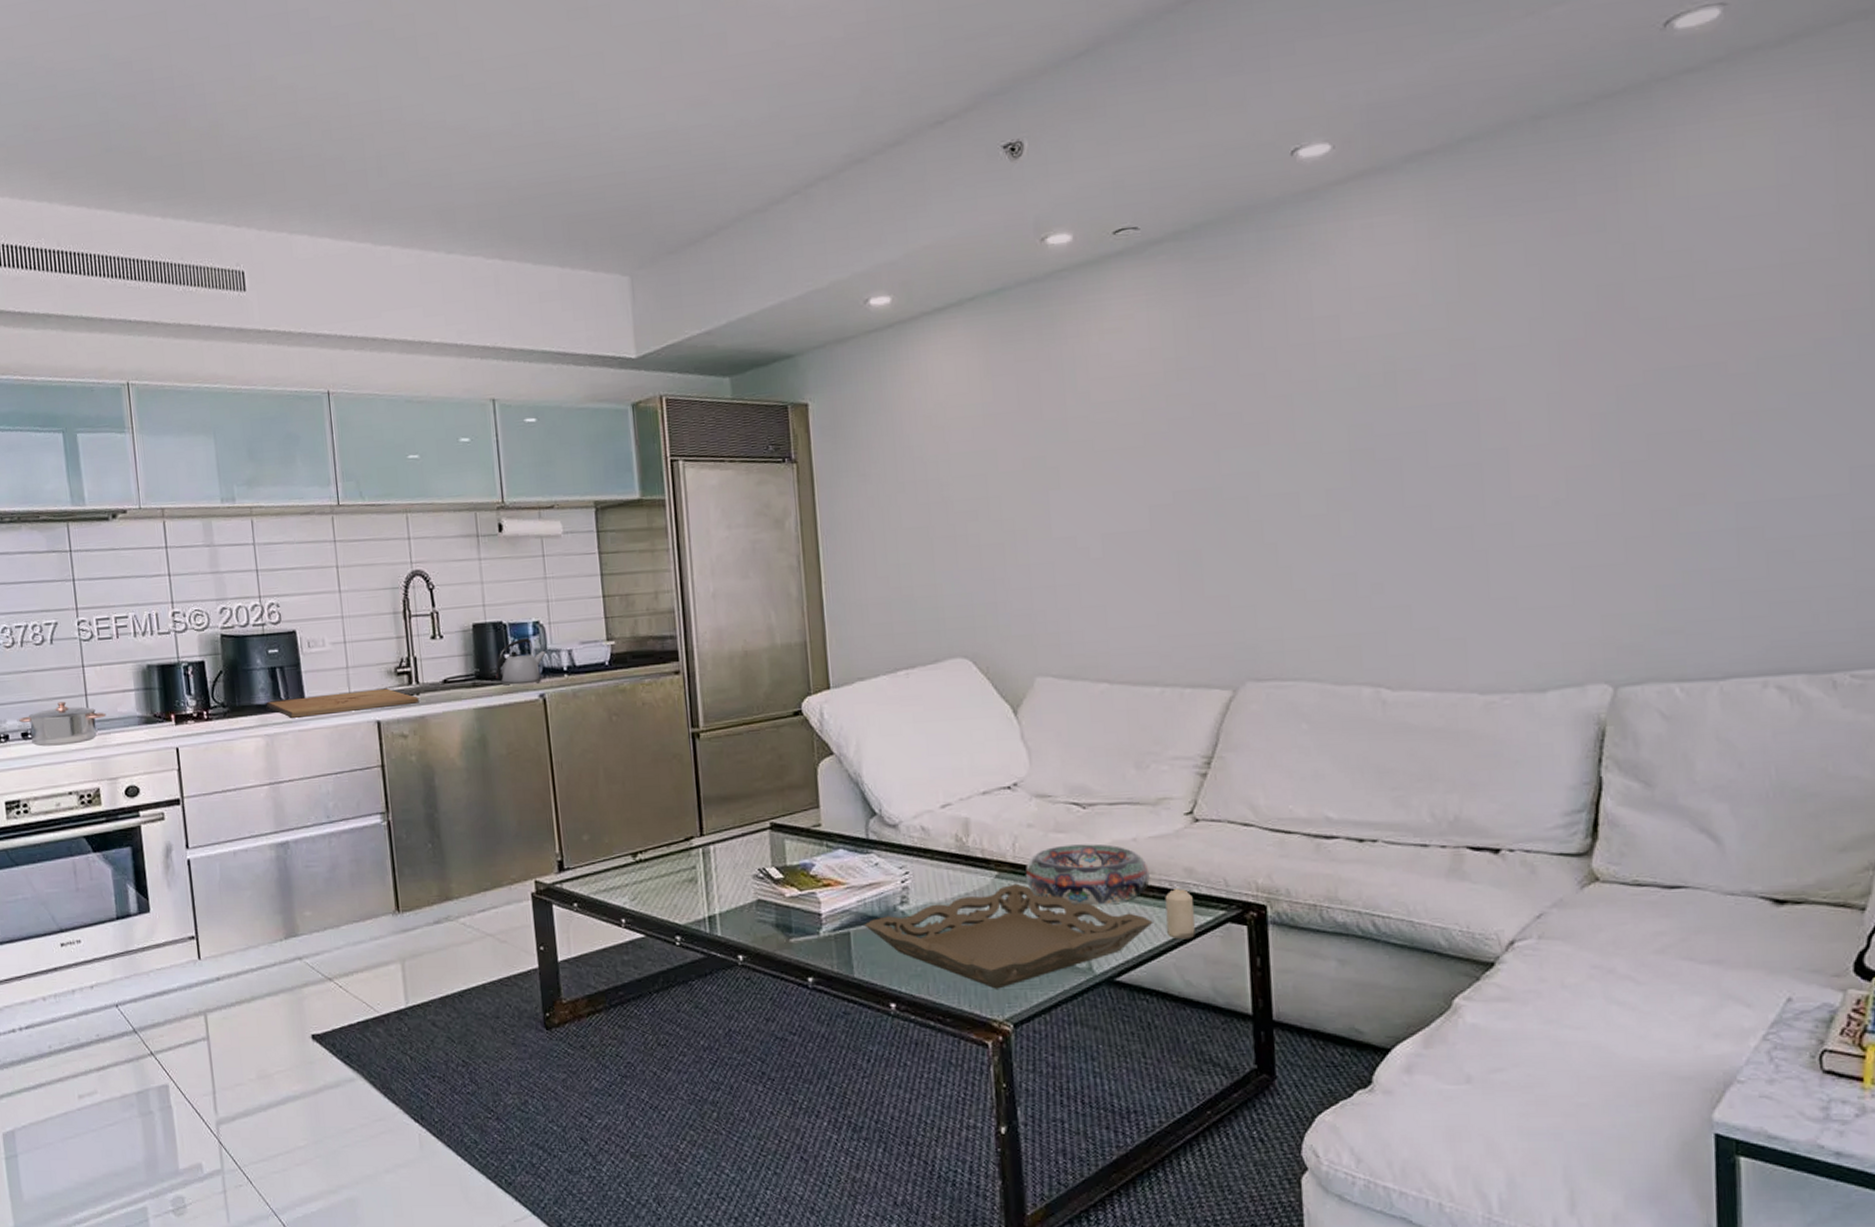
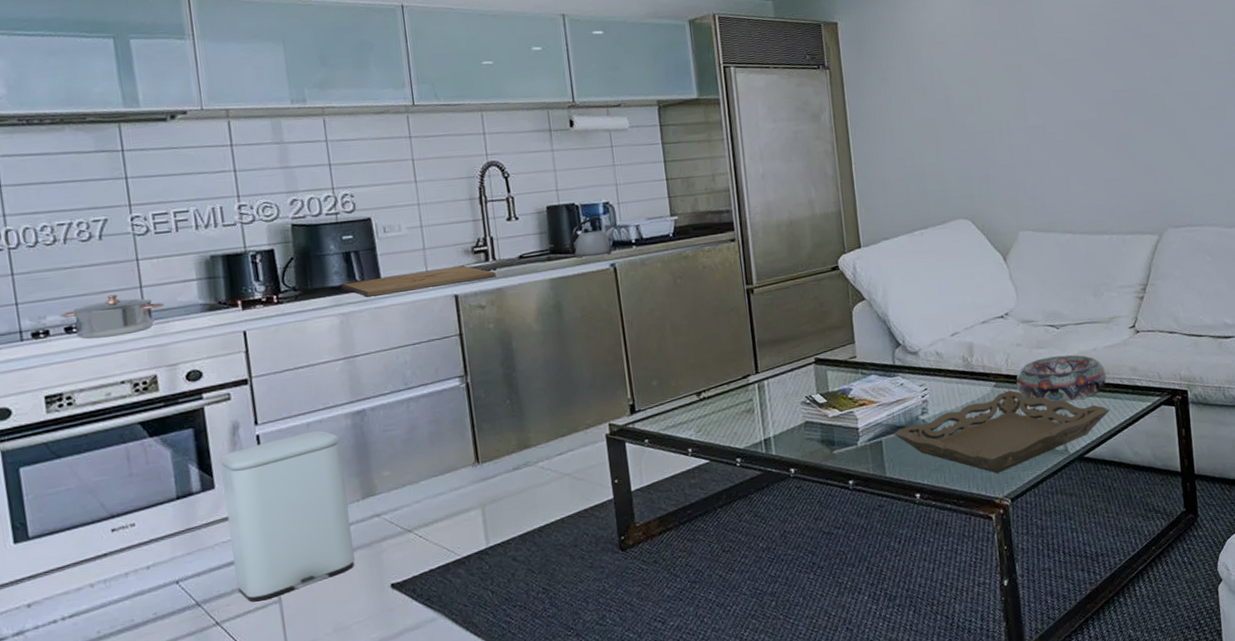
pedal bin: none [154,861,278,1036] -> present [220,430,355,602]
candle: present [1165,888,1195,940] -> none [1117,383,1140,422]

